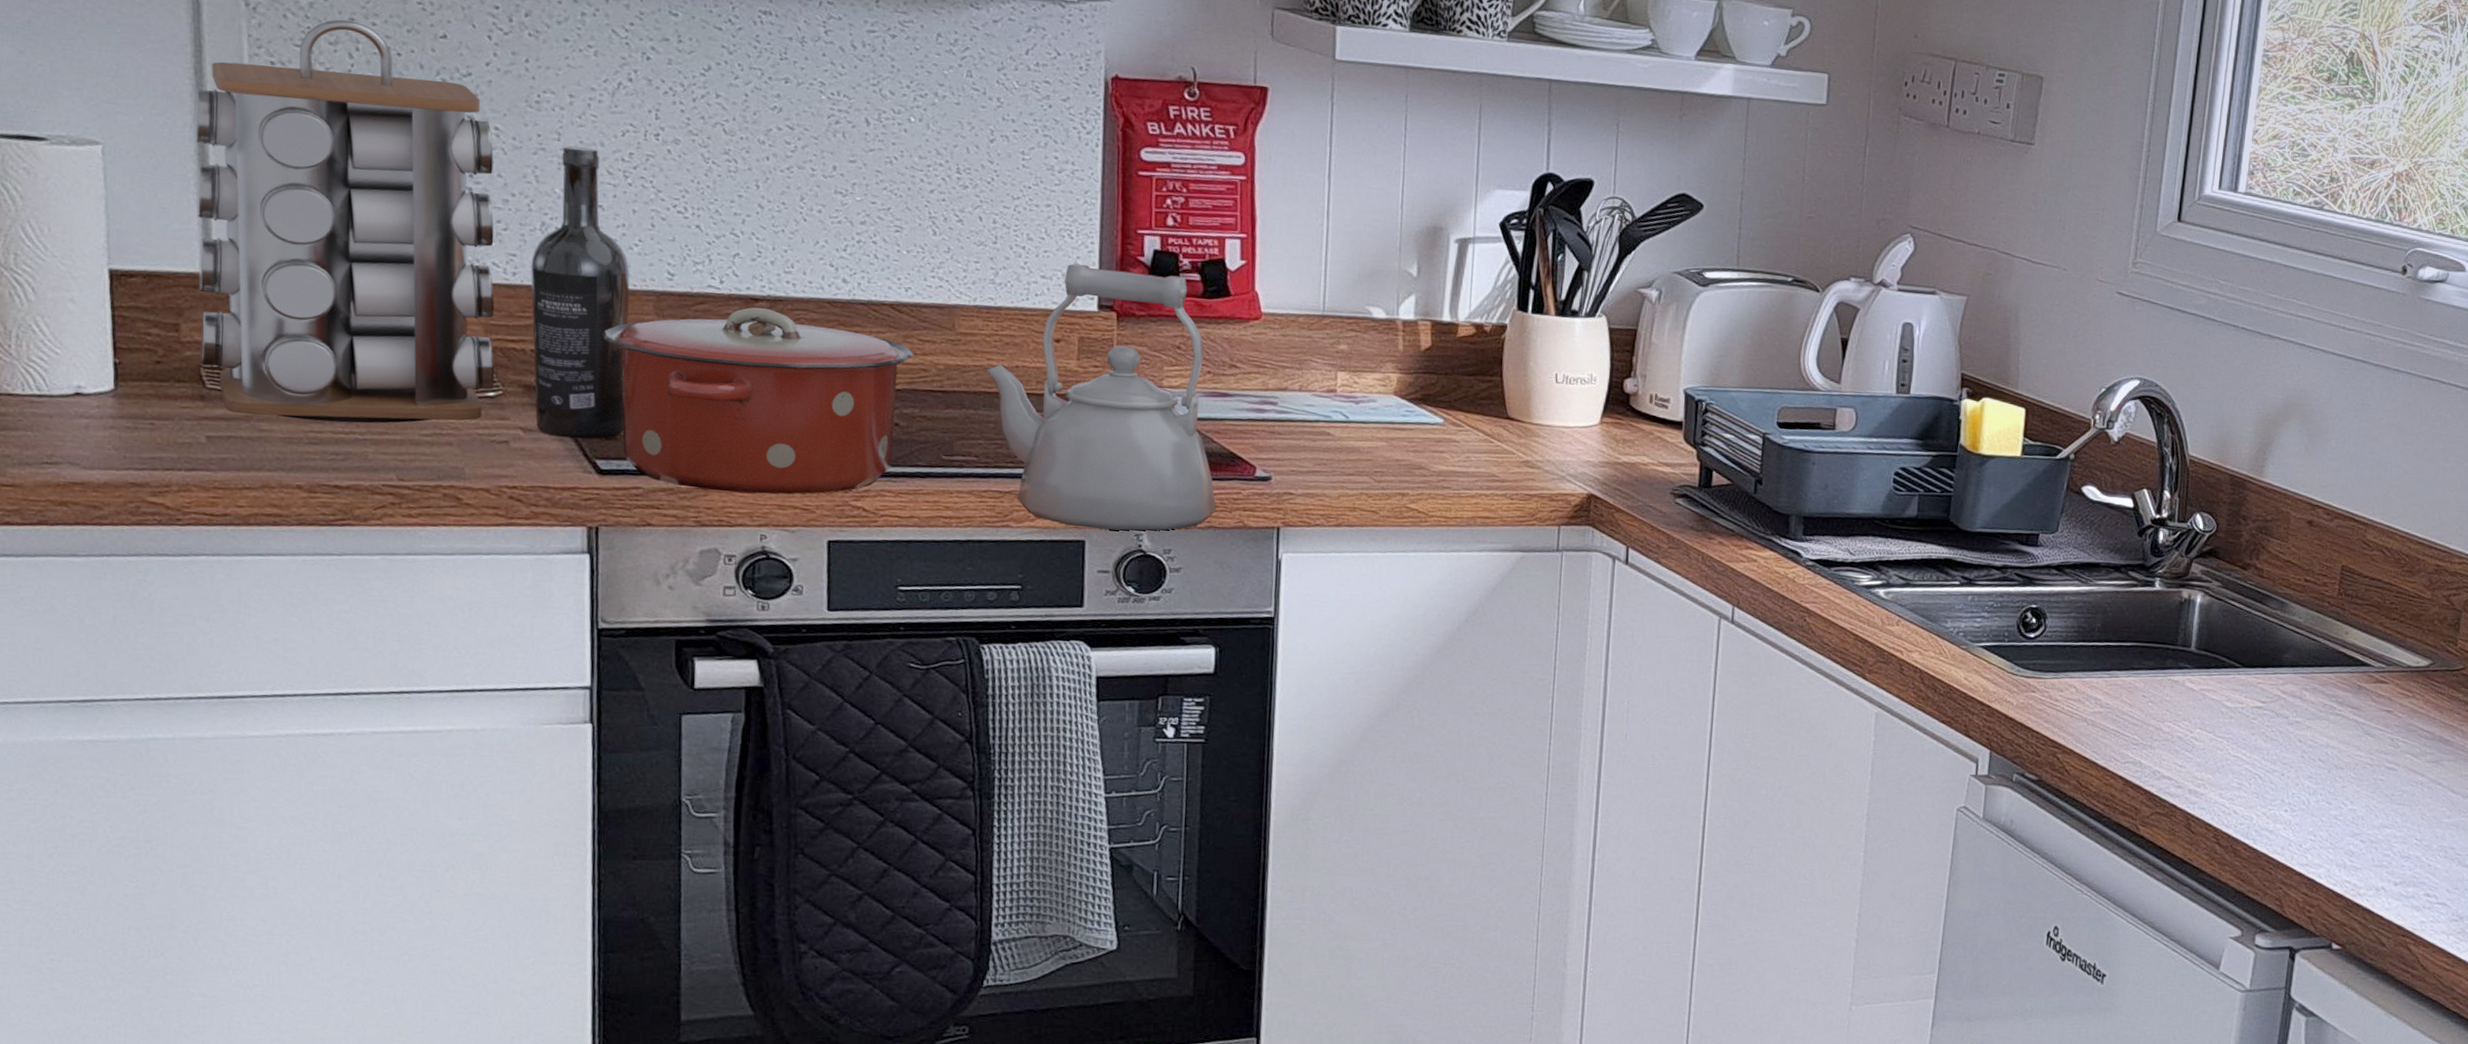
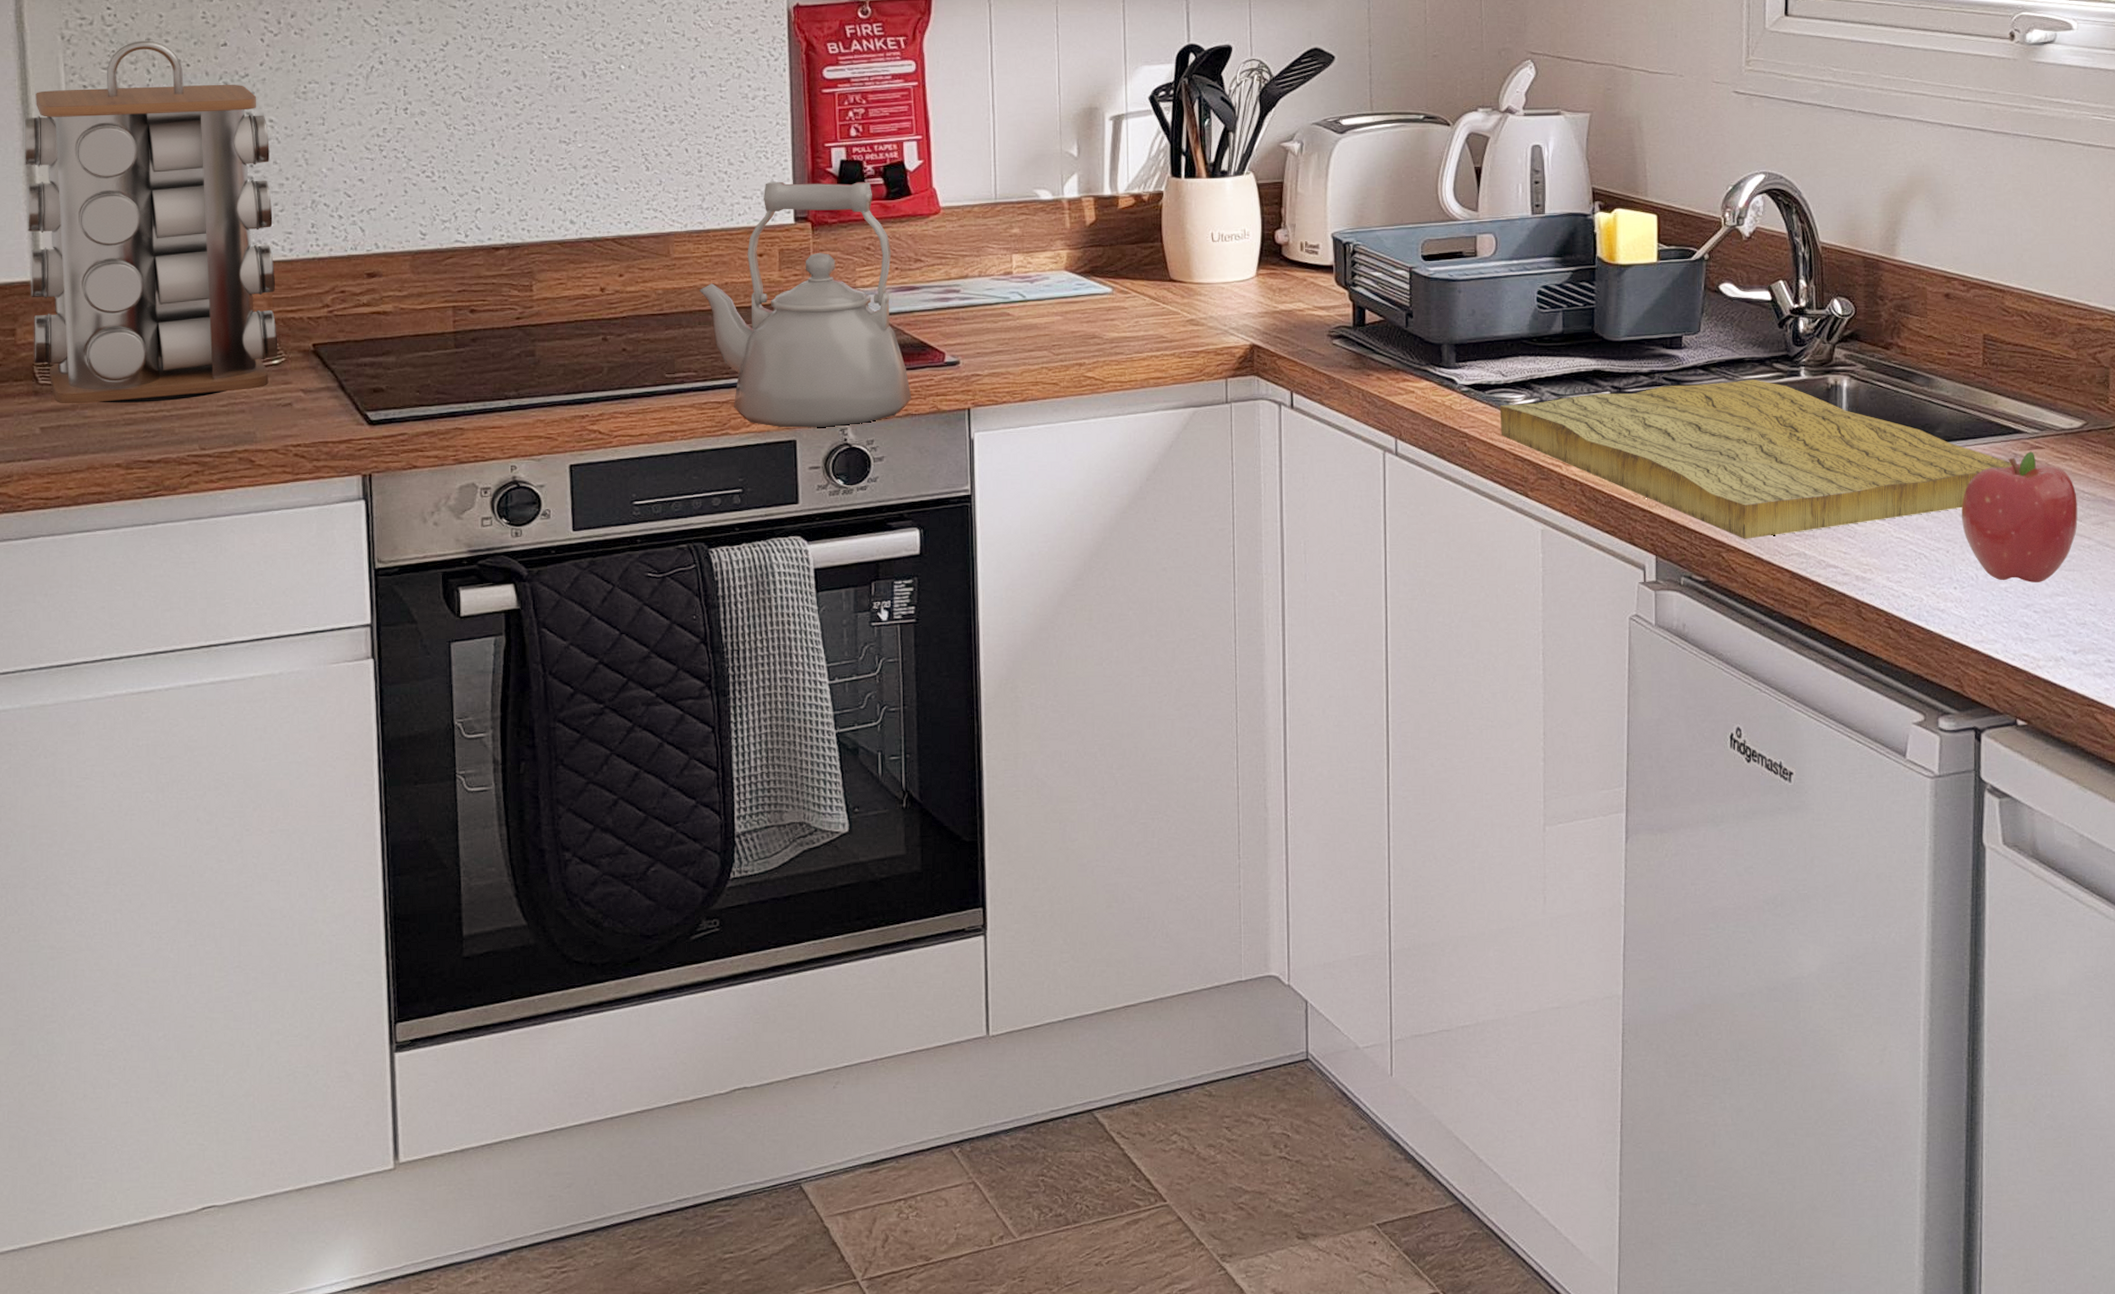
wine bottle: present [530,146,630,439] -> none [305,128,389,395]
casserole: present [603,307,914,495] -> none [368,255,636,429]
cutting board: none [1843,582,2356,743] -> present [1499,380,2012,539]
fruit: none [2300,685,2416,813] -> present [1962,451,2078,583]

